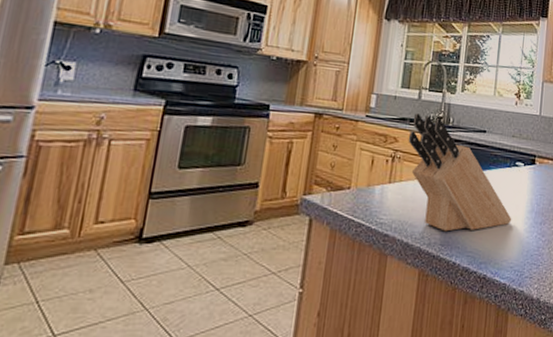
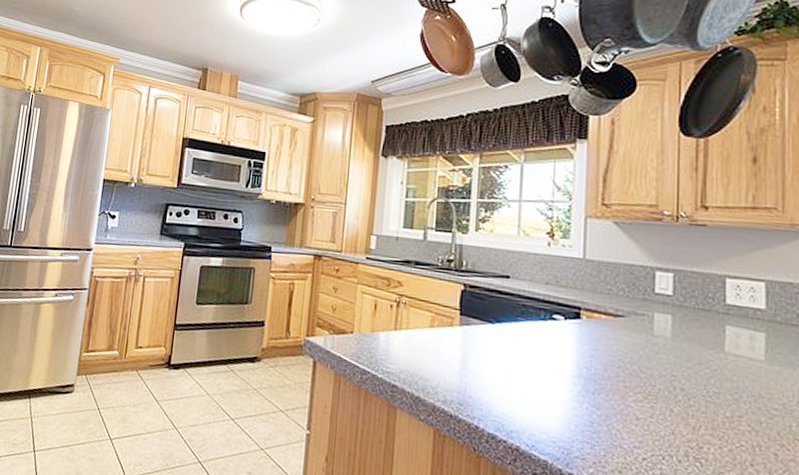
knife block: present [408,113,512,232] -> none [414,255,551,392]

